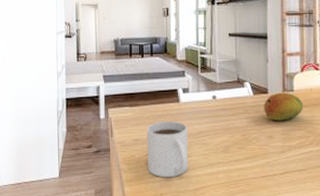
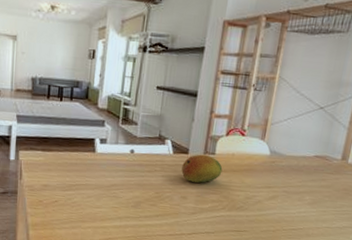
mug: present [147,121,188,178] -> none [55,169,100,226]

